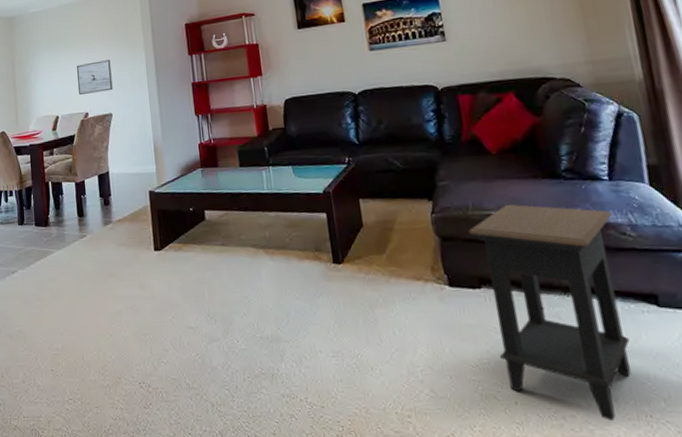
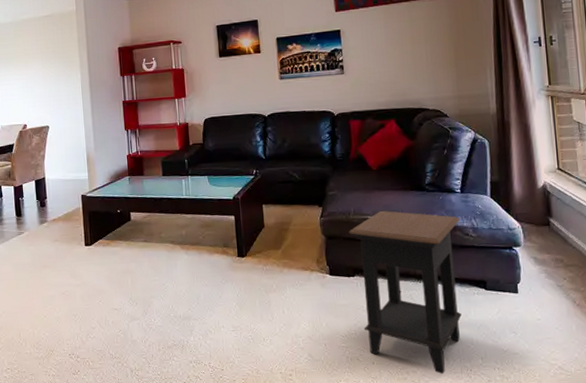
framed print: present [77,59,113,95] -> none [16,77,50,108]

